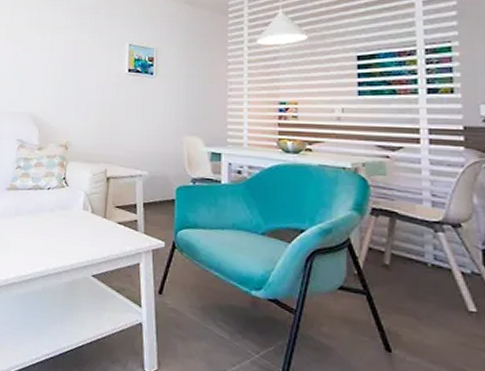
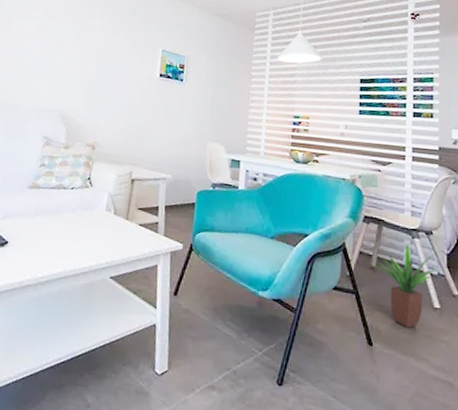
potted plant: none [381,238,471,334] -> present [369,243,438,328]

